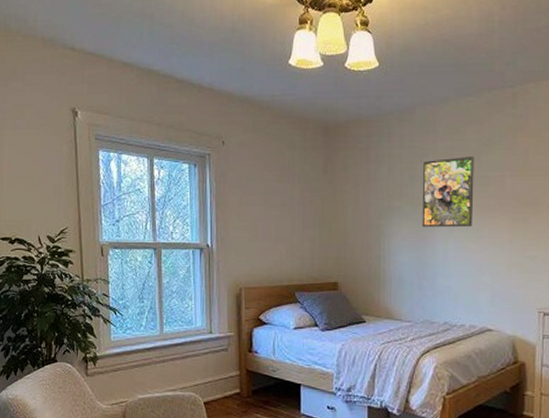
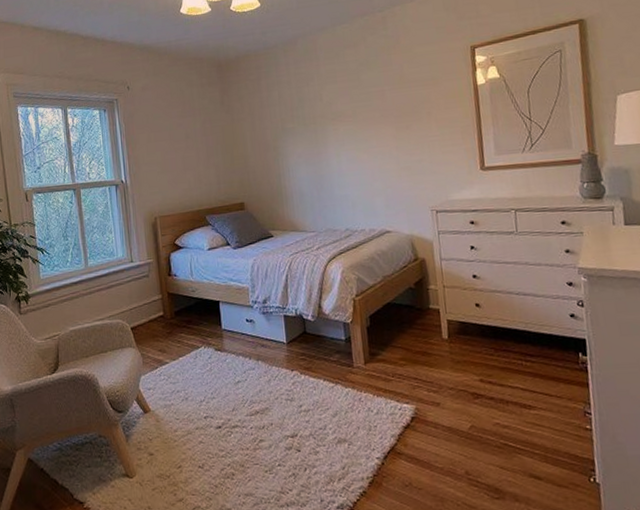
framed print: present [422,156,474,228] -> none [310,76,361,144]

